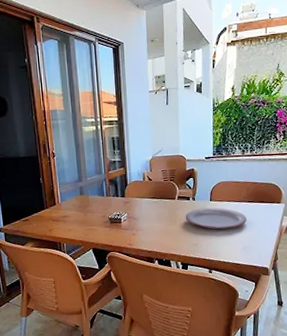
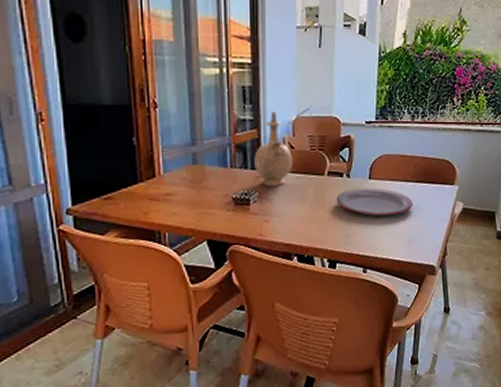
vase: none [123,154,151,210] -> present [254,111,292,187]

